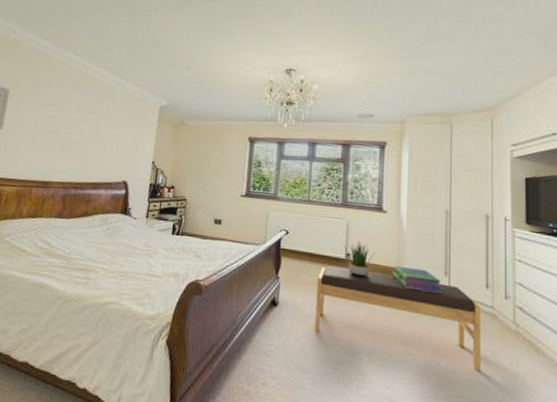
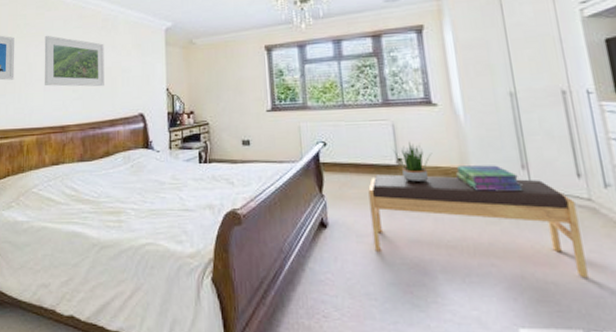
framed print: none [34,92,99,151] -> present [44,35,104,87]

